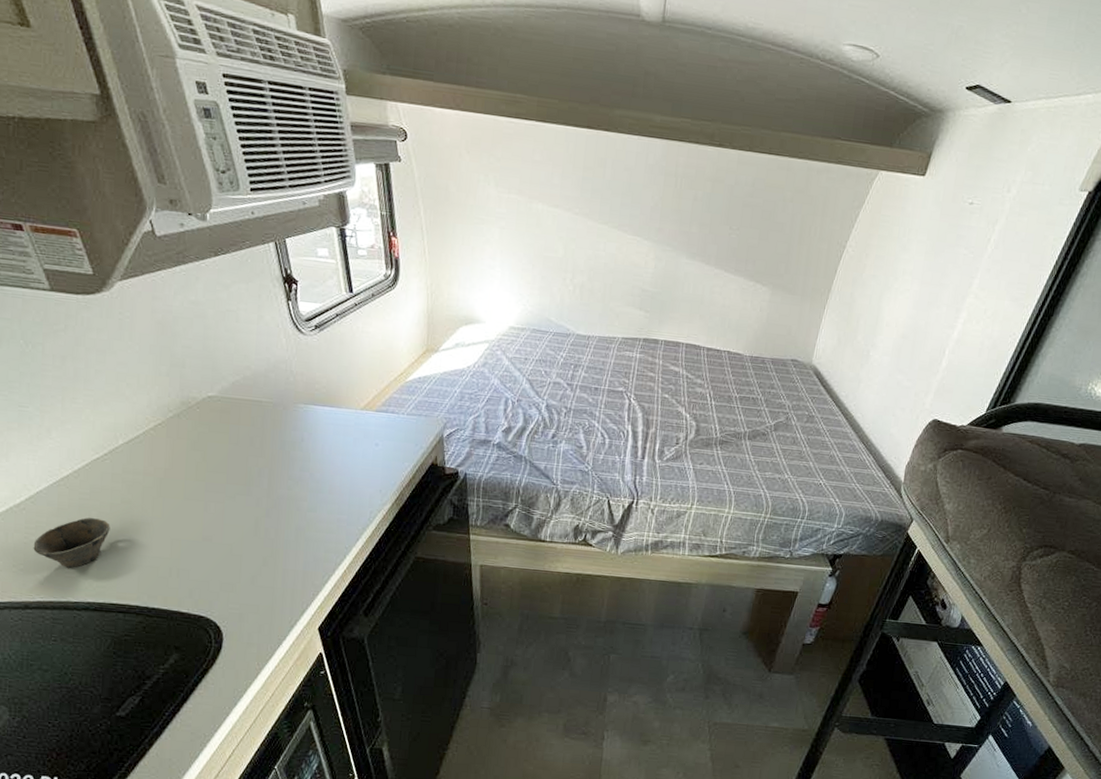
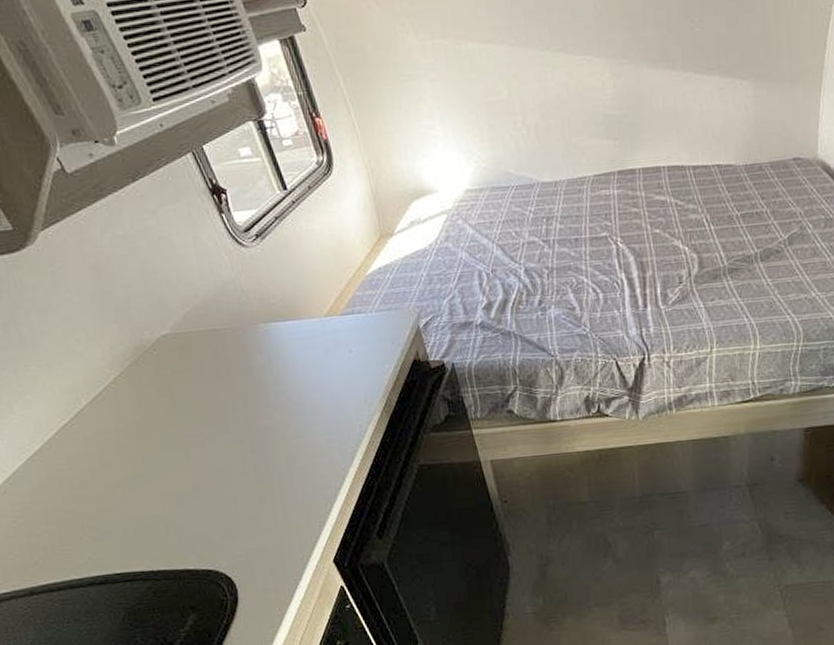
cup: present [33,517,110,568] -> none [23,487,96,545]

